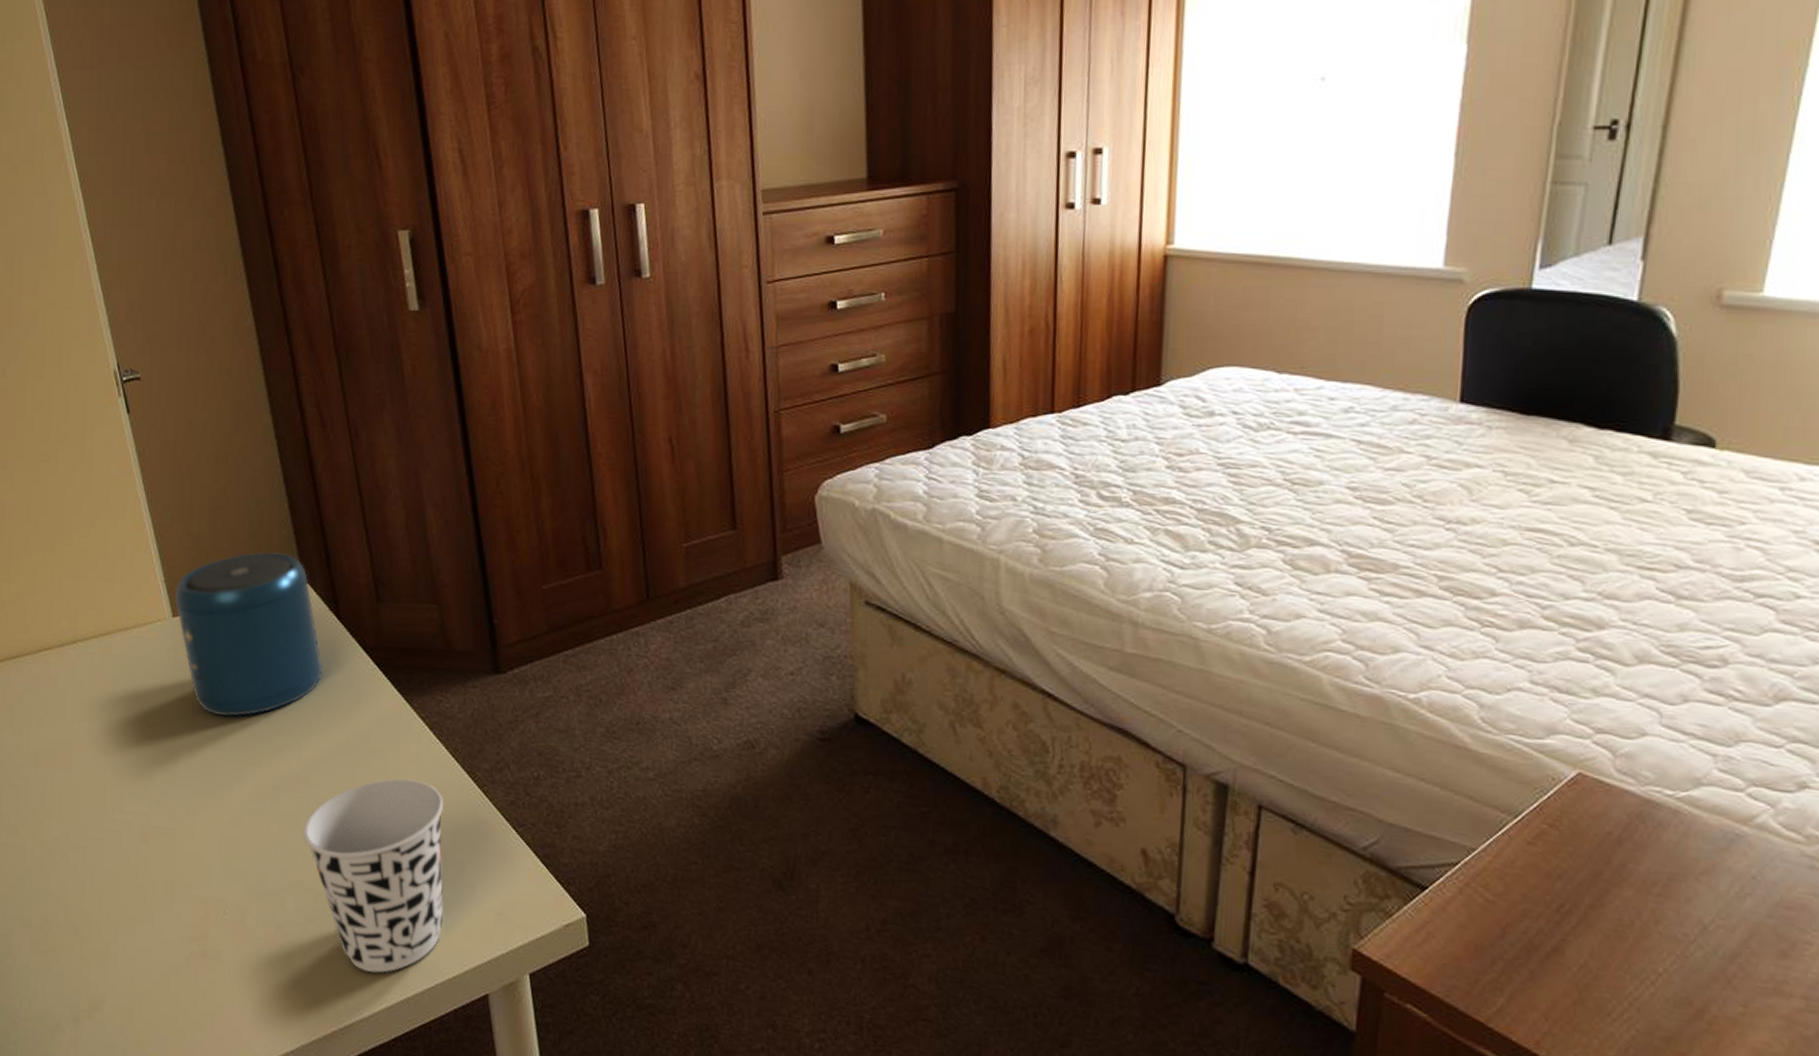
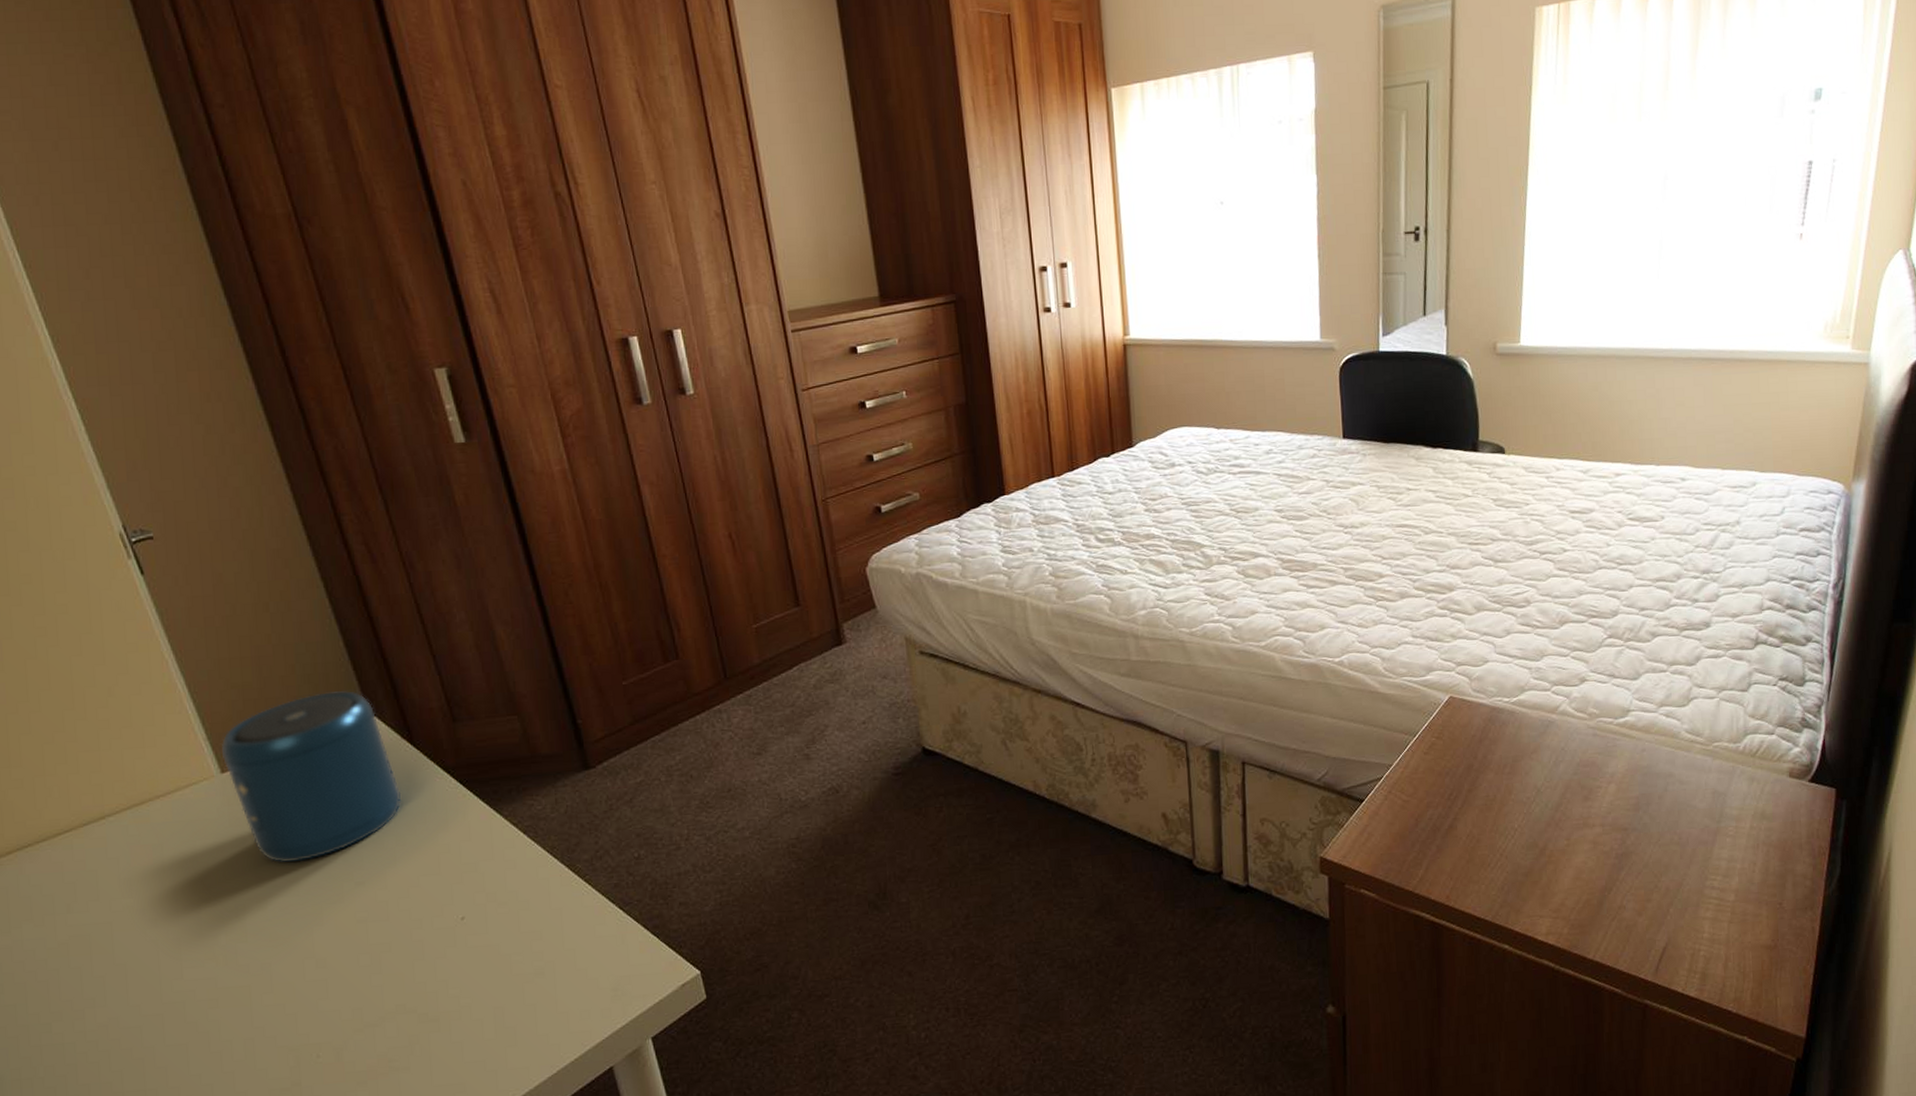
cup: present [302,778,444,973] -> none [397,883,558,1076]

